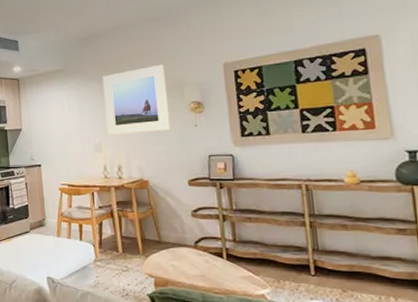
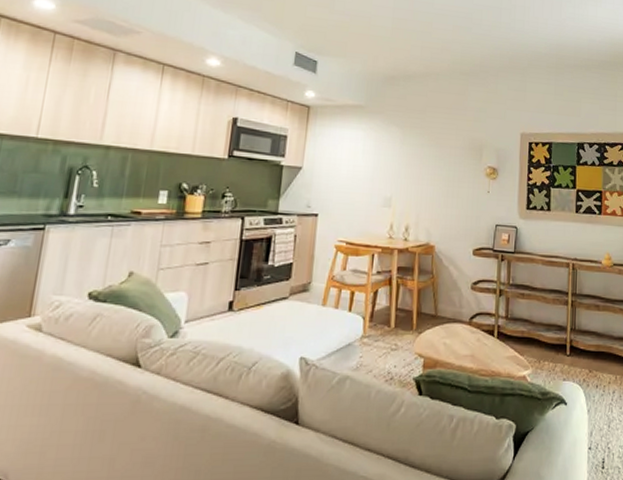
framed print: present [102,65,171,135] -> none [400,122,469,194]

